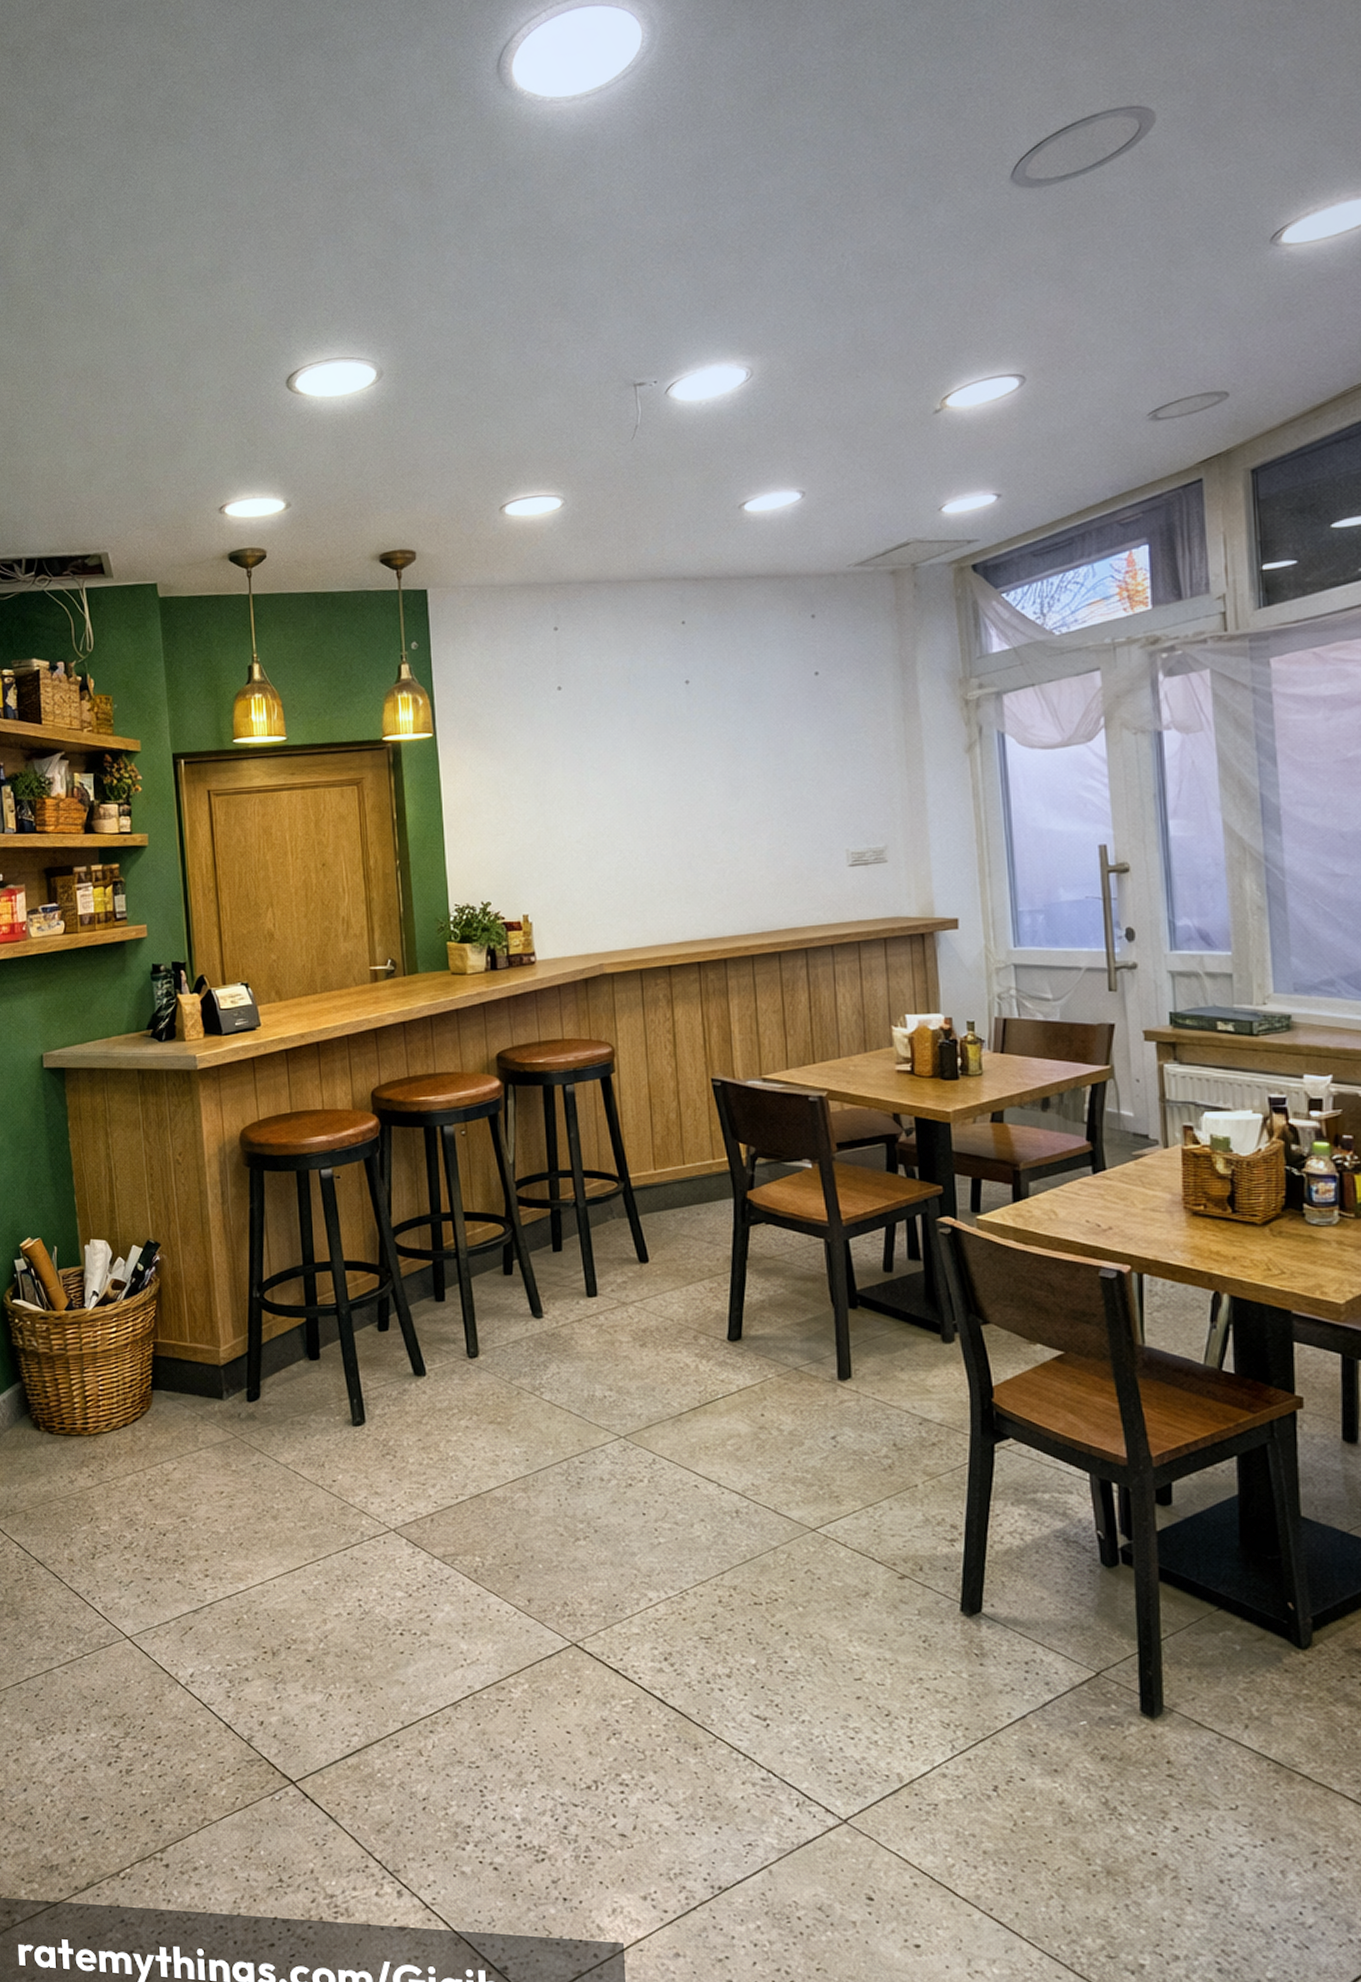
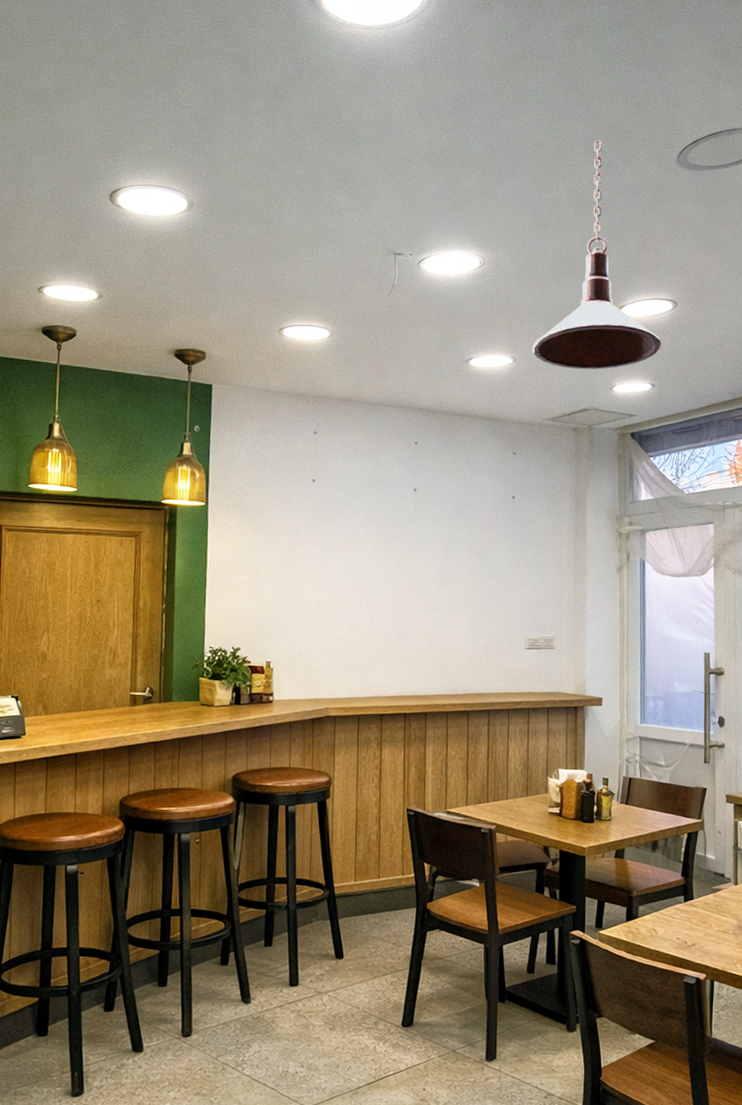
pendant light: none [826,176,1006,494] -> present [532,140,661,370]

